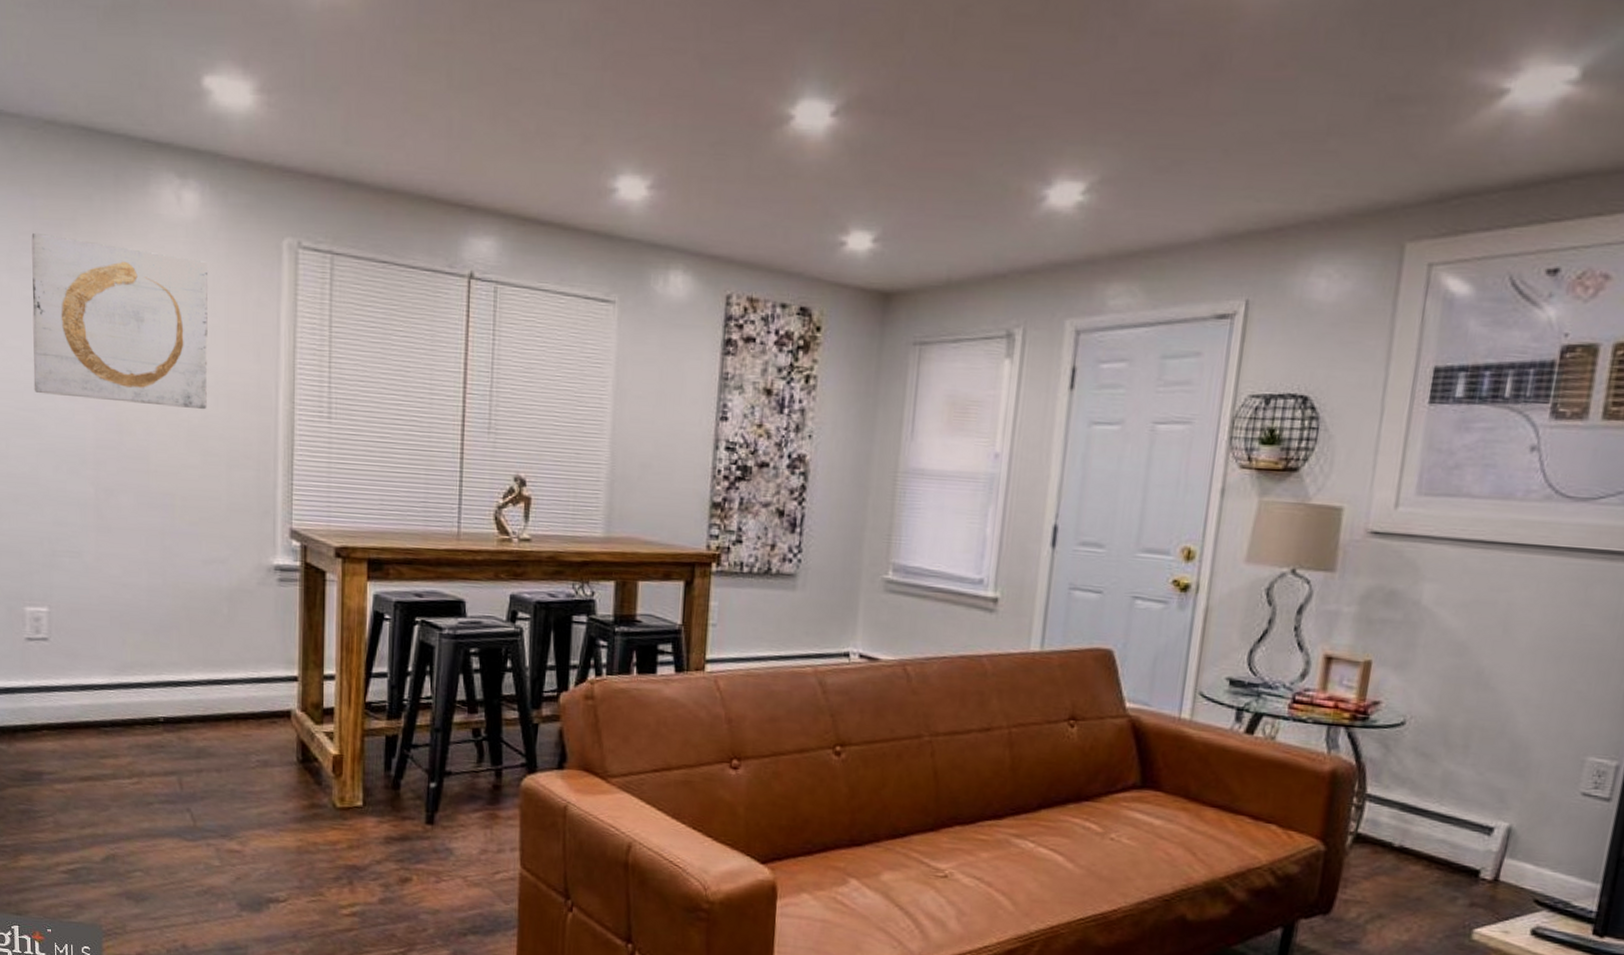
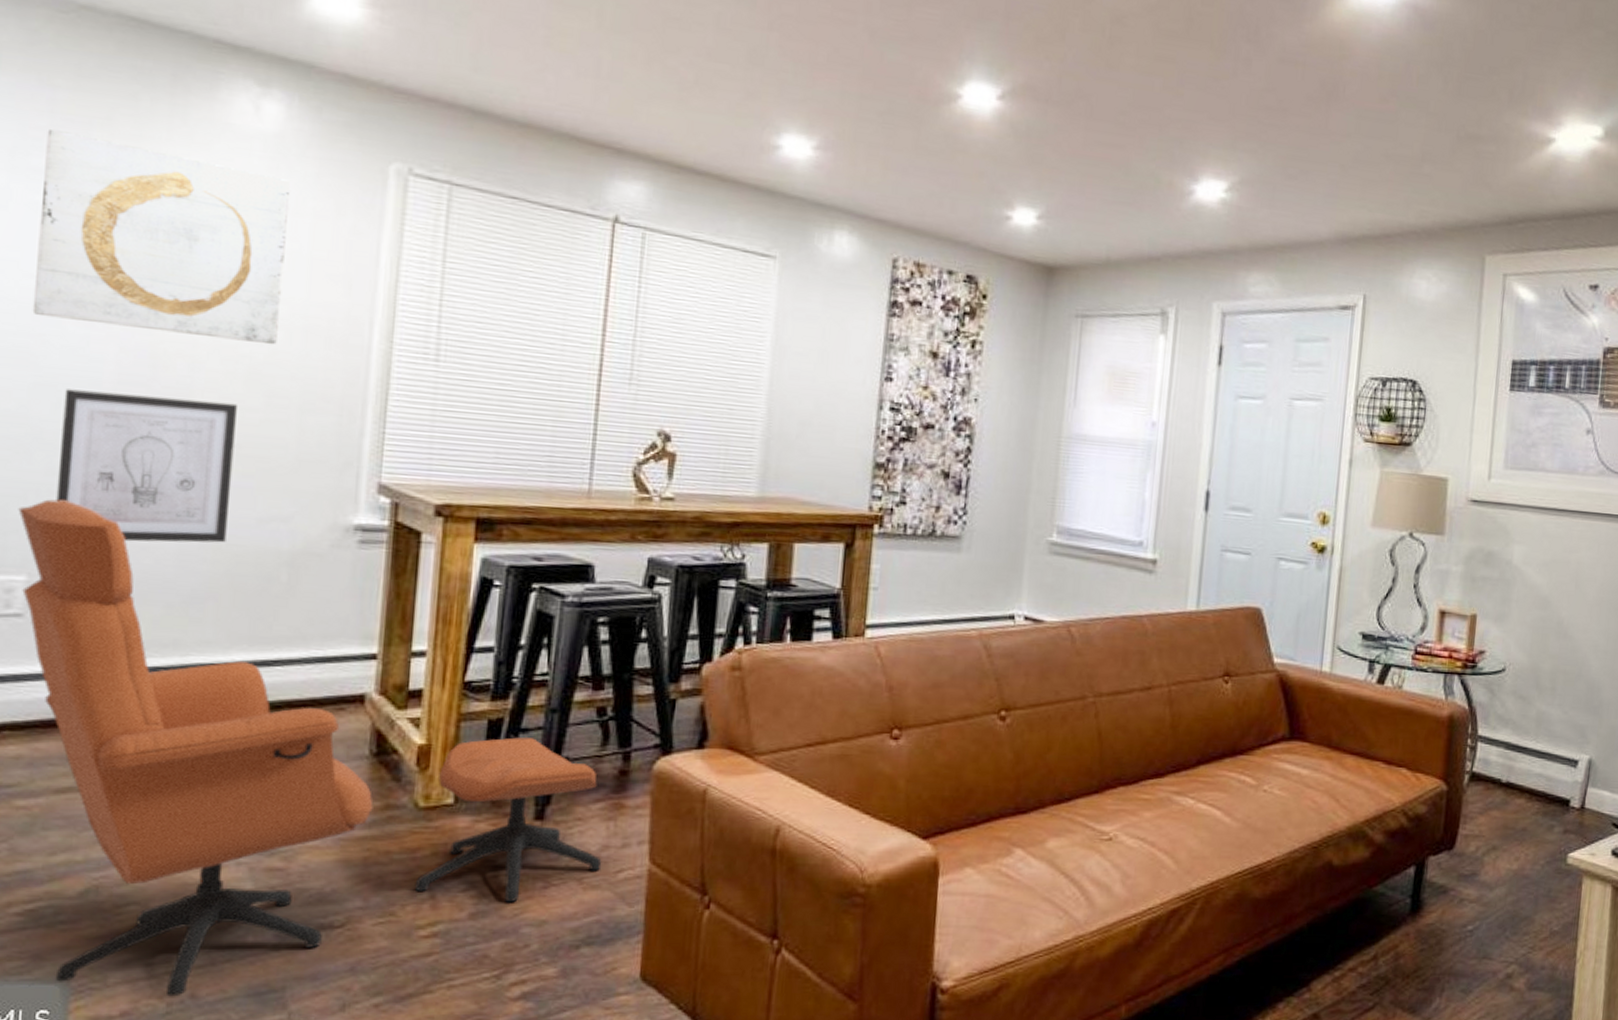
armchair: none [38,545,482,945] -> present [18,499,602,997]
wall art: none [61,454,182,581] -> present [56,389,237,543]

